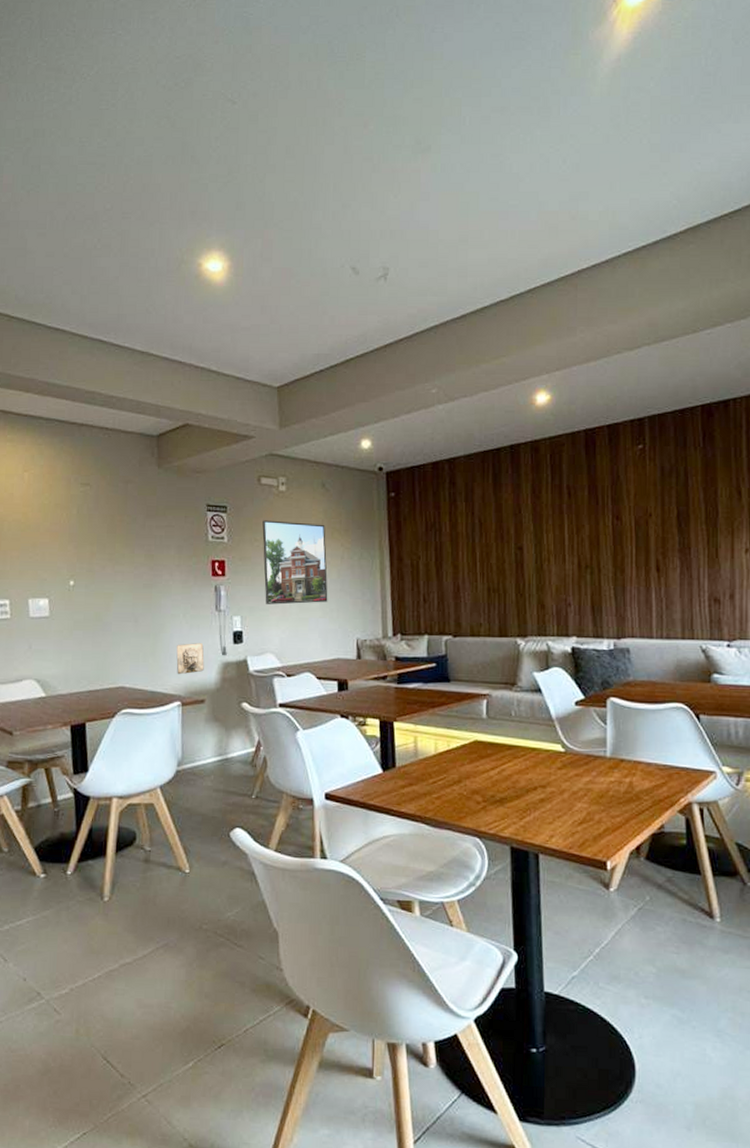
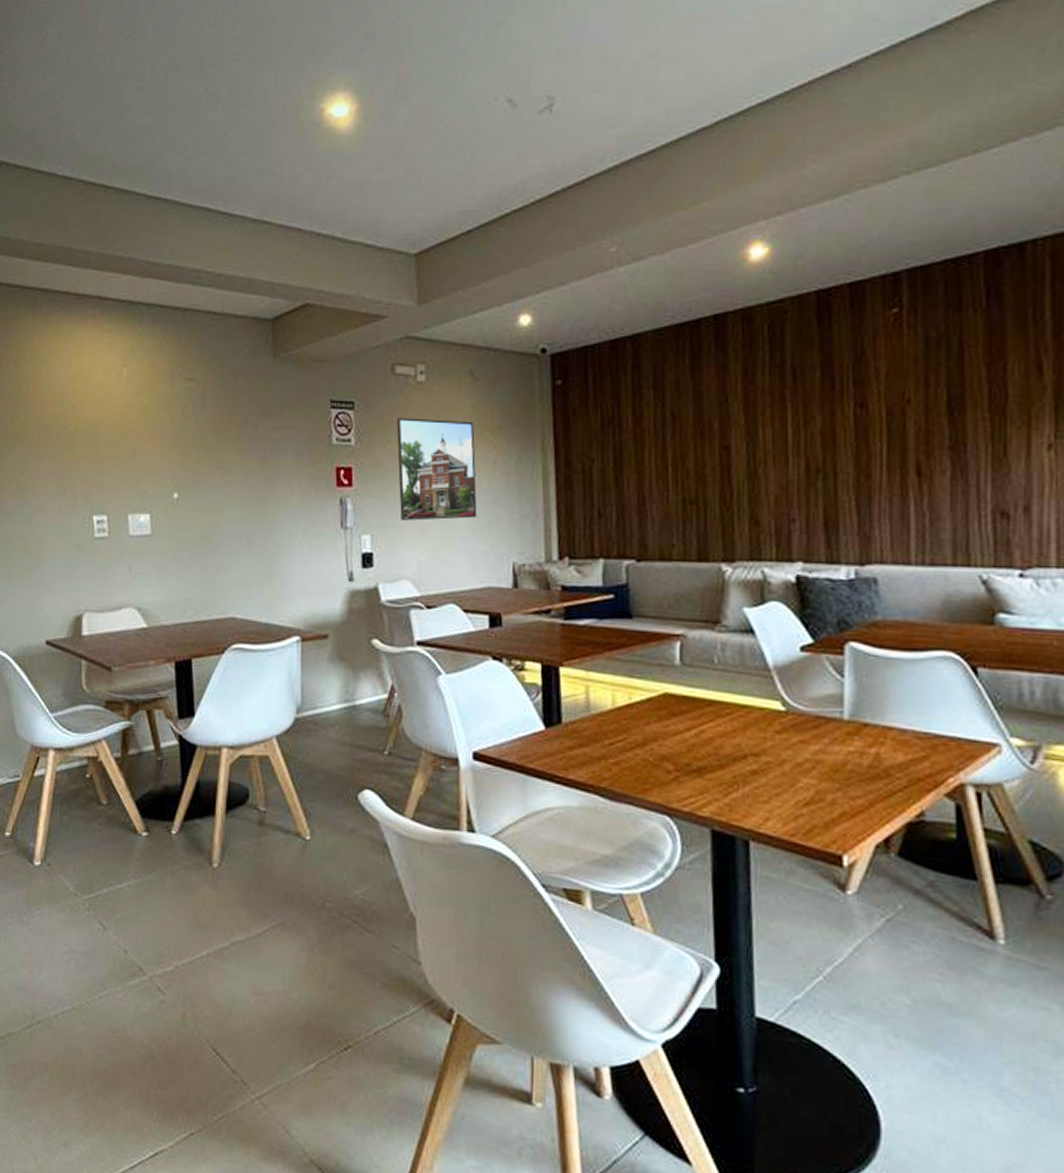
wall relief: present [176,643,205,675] -> none [295,566,328,605]

